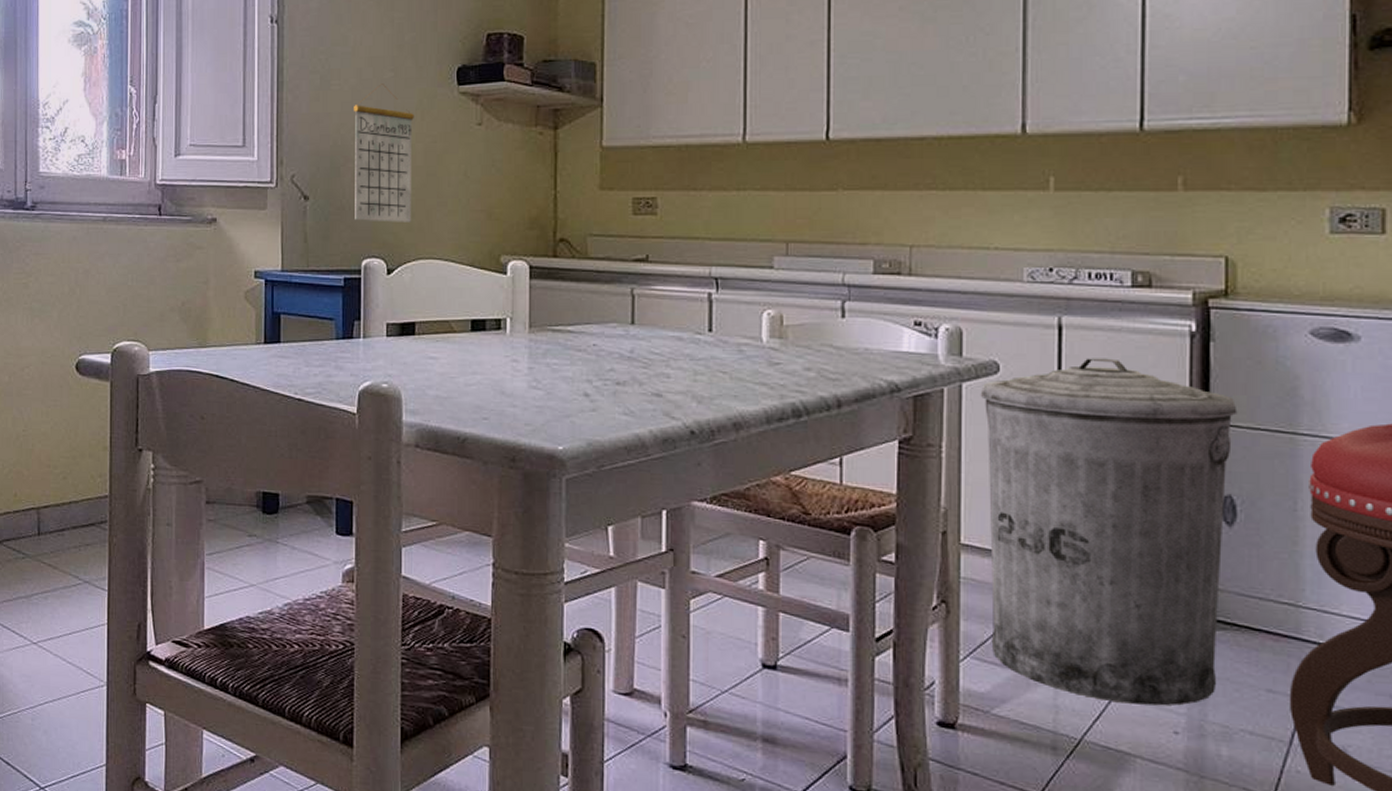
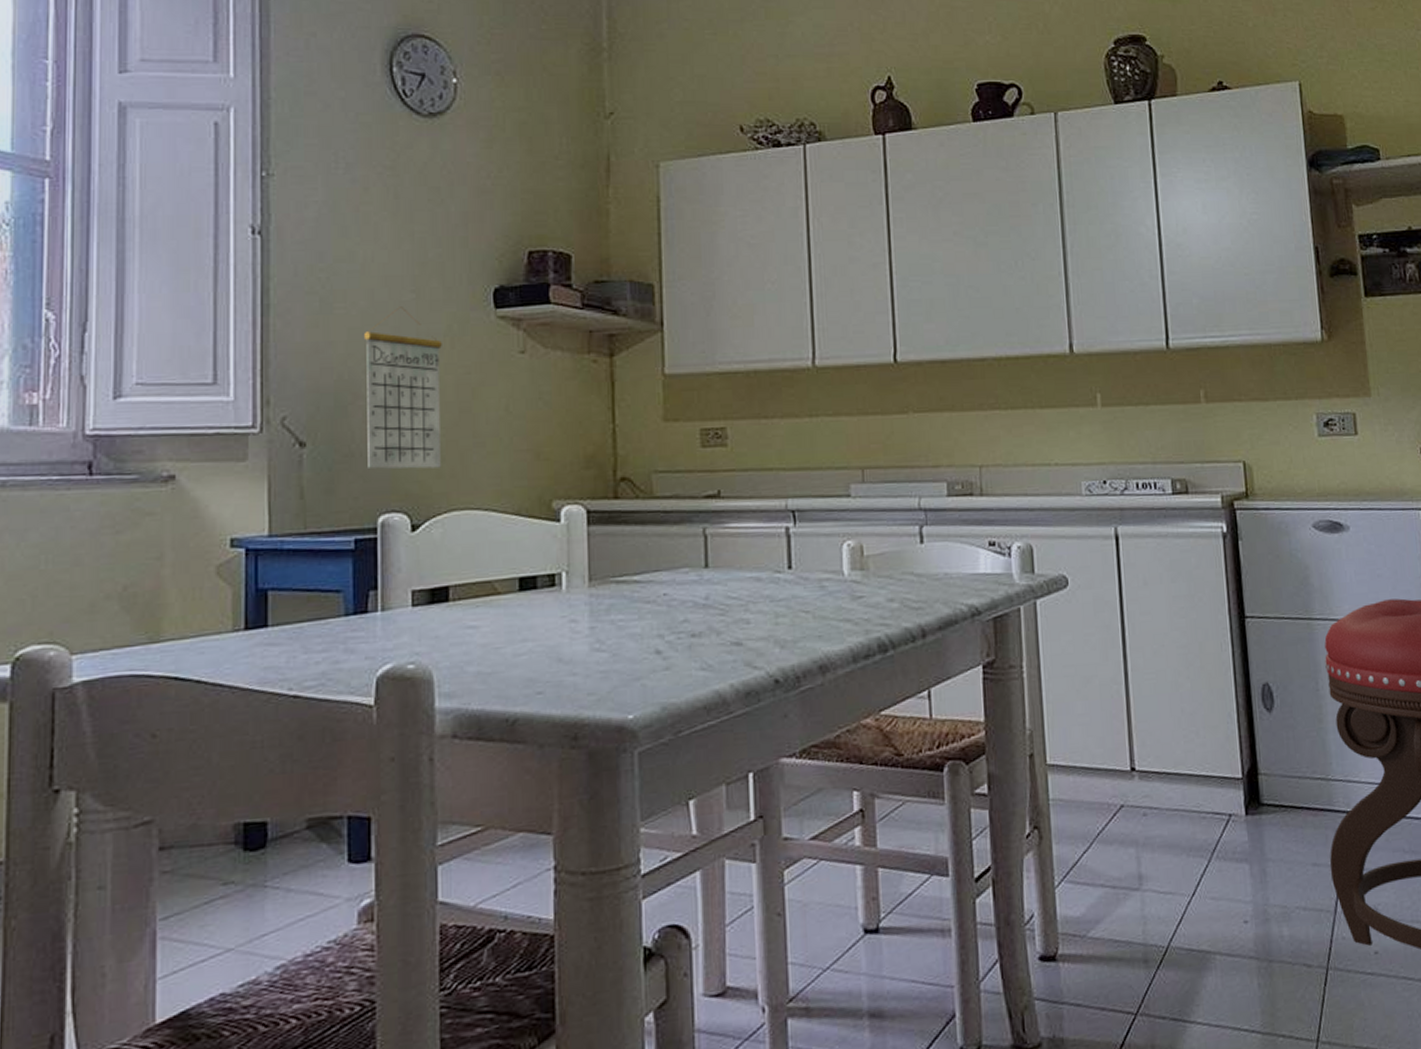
trash can: present [980,358,1238,706] -> none [1053,563,1273,902]

